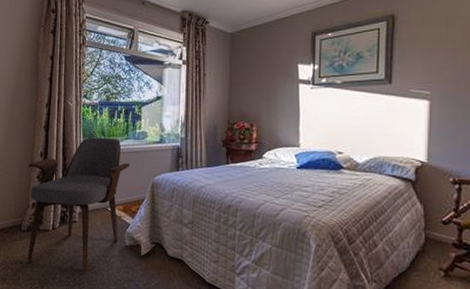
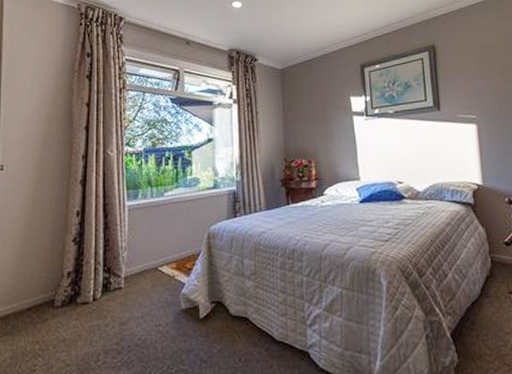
armchair: present [27,137,129,272] -> none [62,187,181,347]

